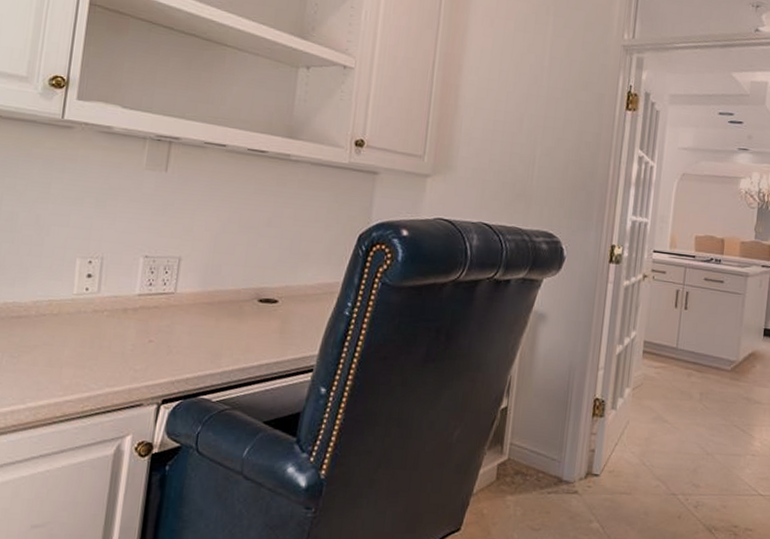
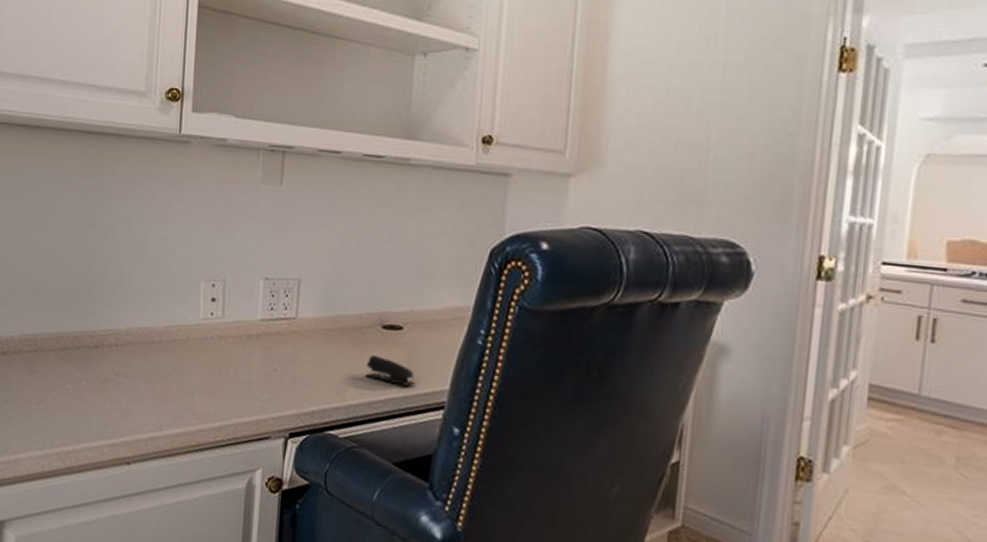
stapler: none [241,326,287,353] -> present [366,355,415,387]

